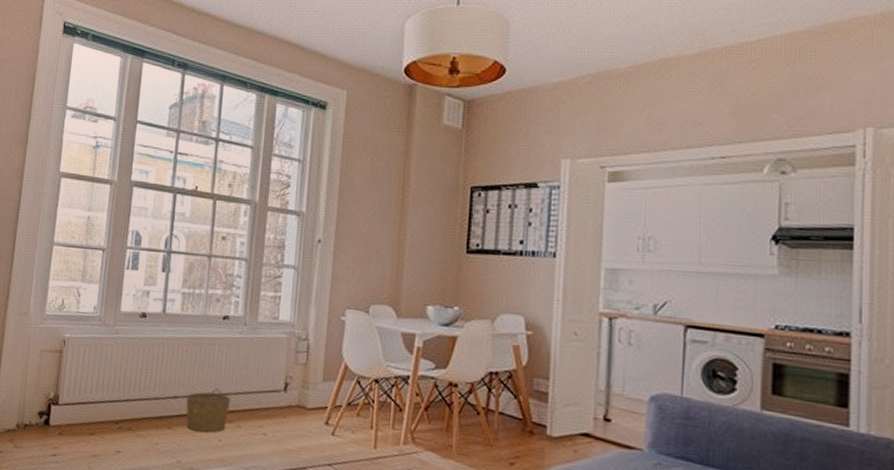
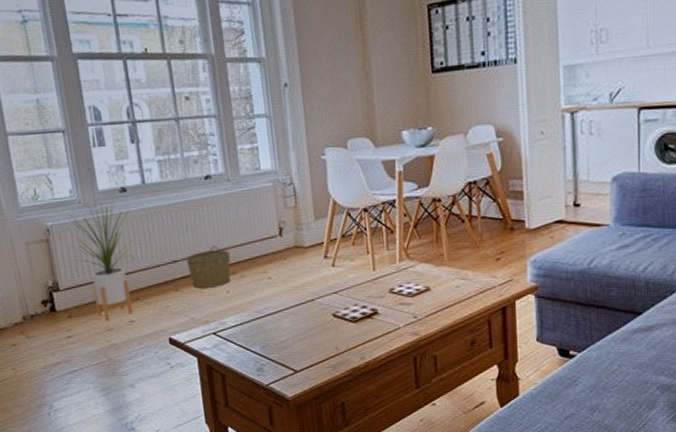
house plant: none [81,320,146,446] -> present [68,198,136,321]

